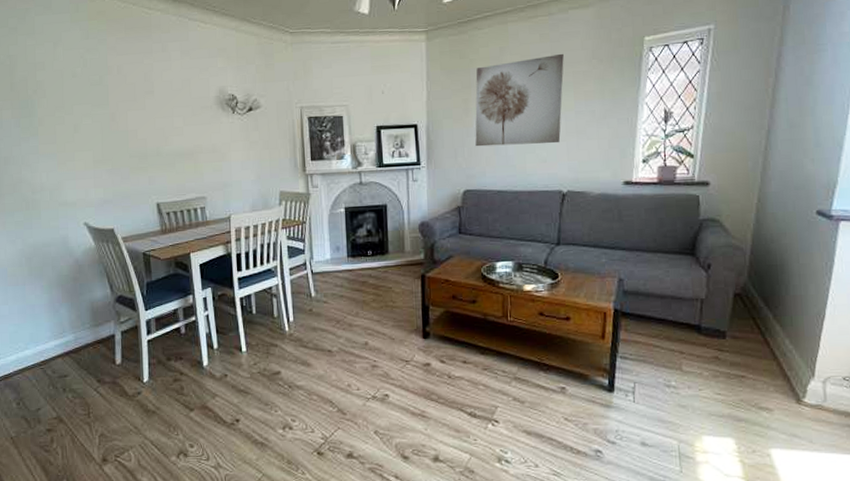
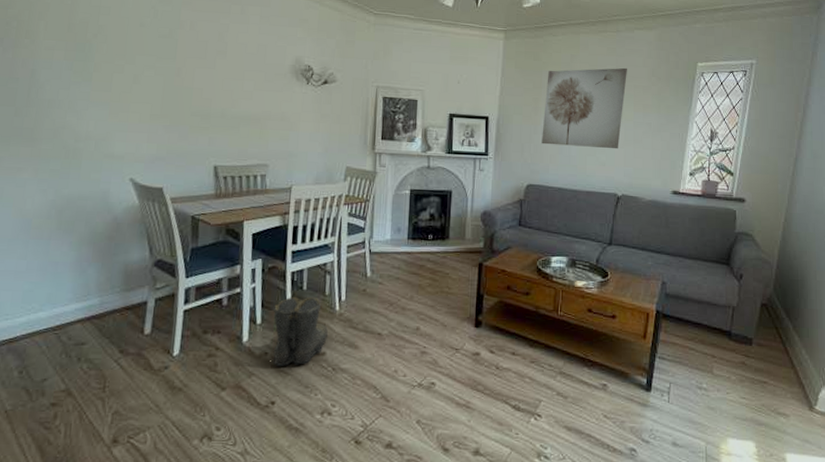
boots: none [228,321,281,386] -> present [271,297,328,366]

